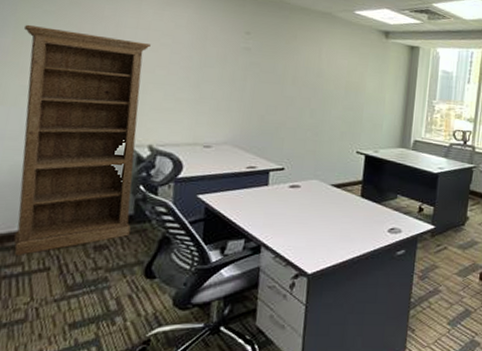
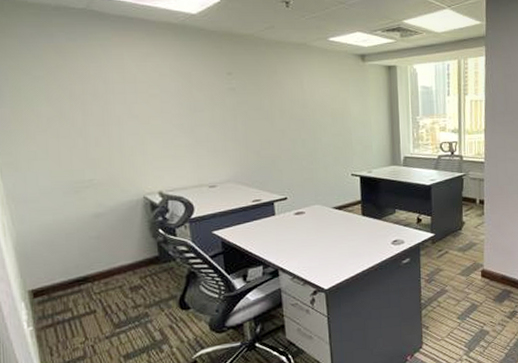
bookshelf: present [13,24,151,255] -> none [18,92,159,303]

